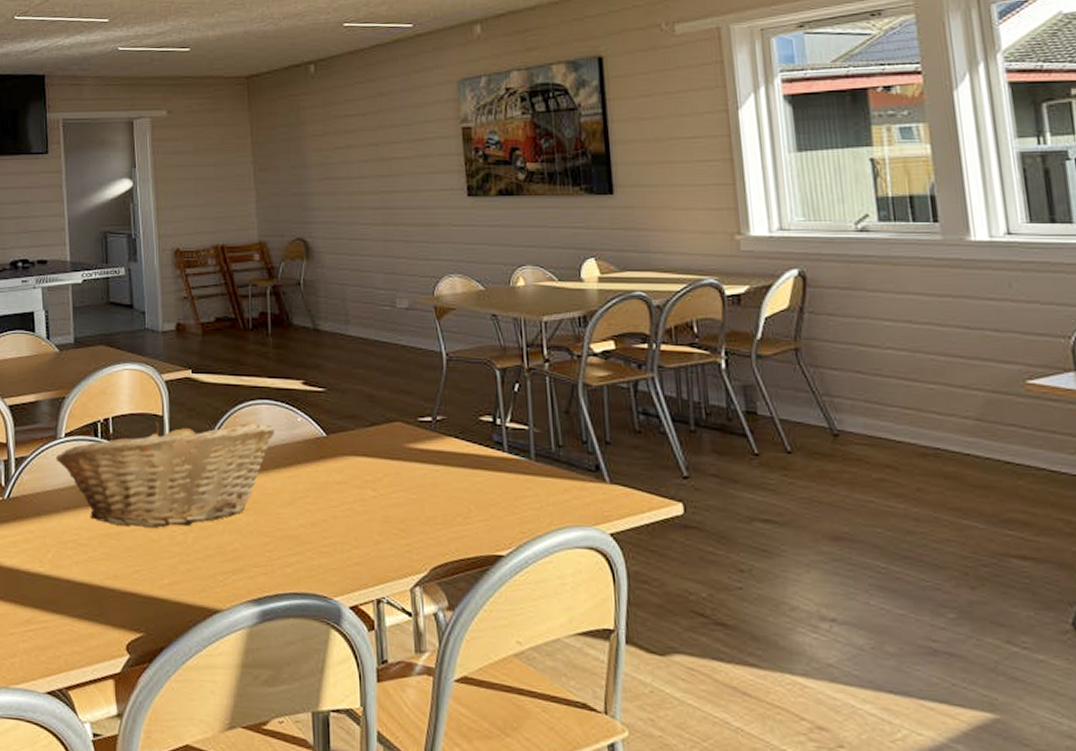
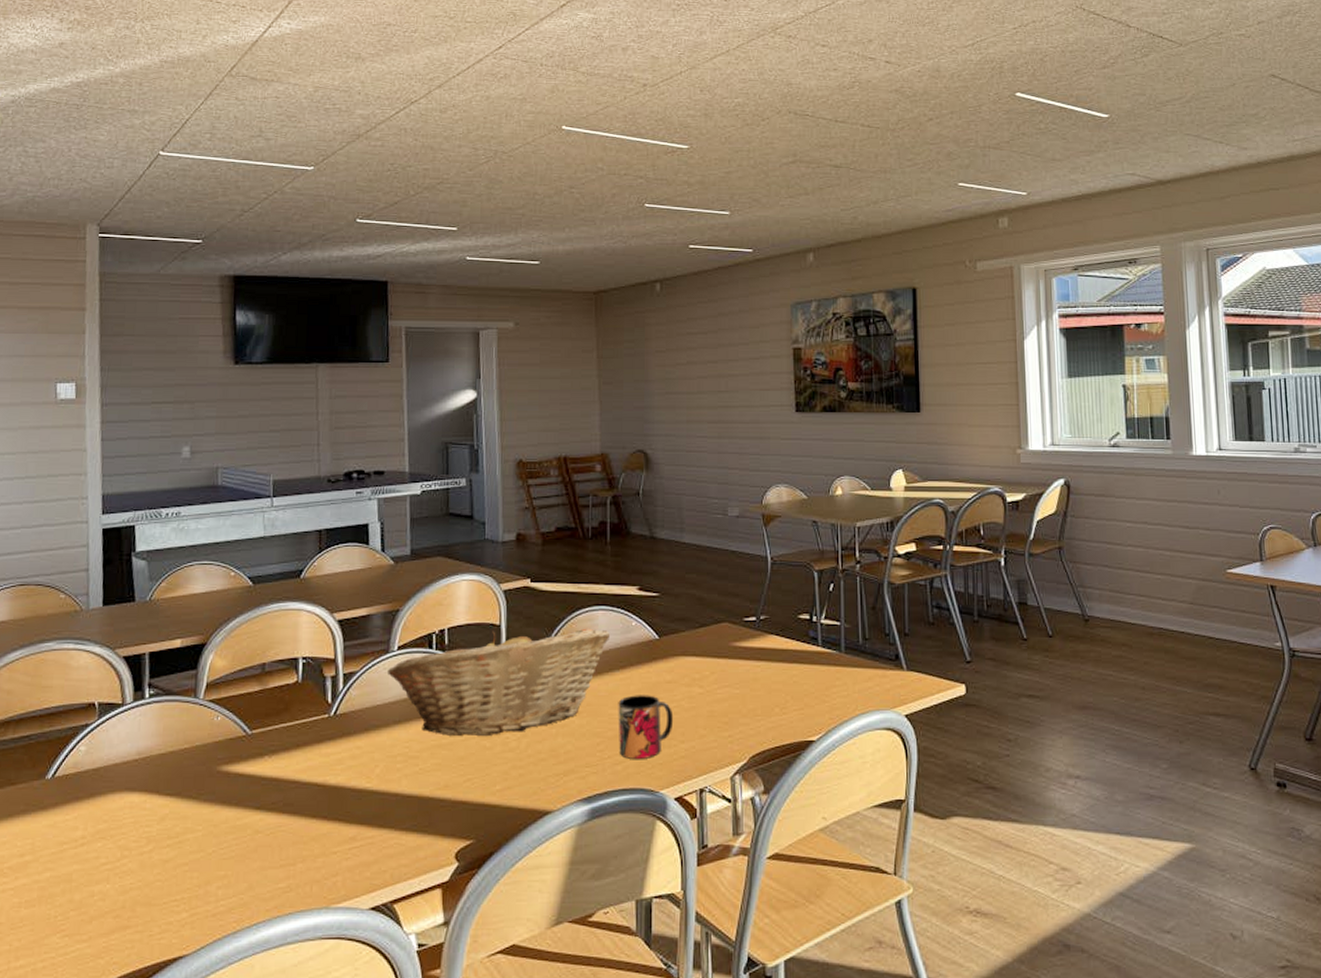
mug: none [286,494,346,564] -> present [618,695,674,760]

